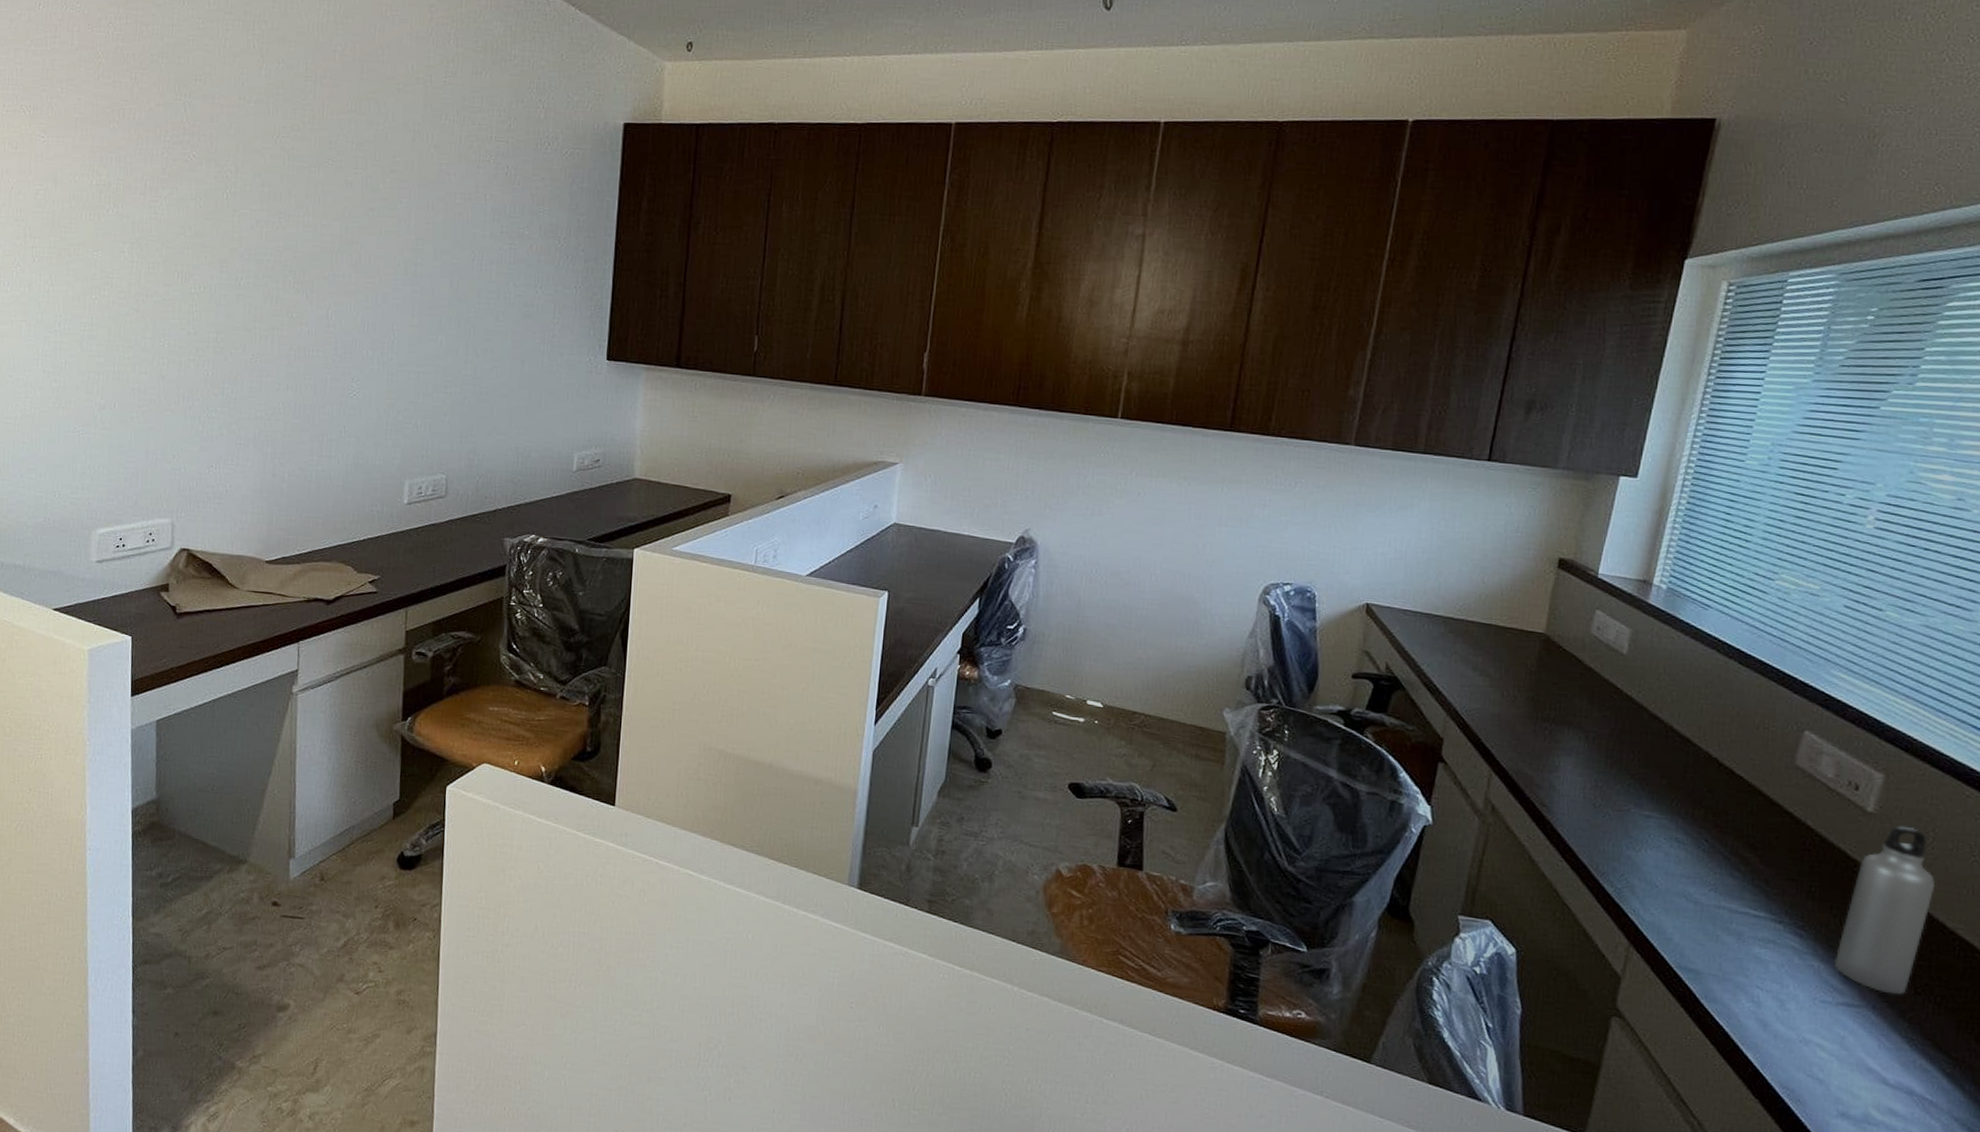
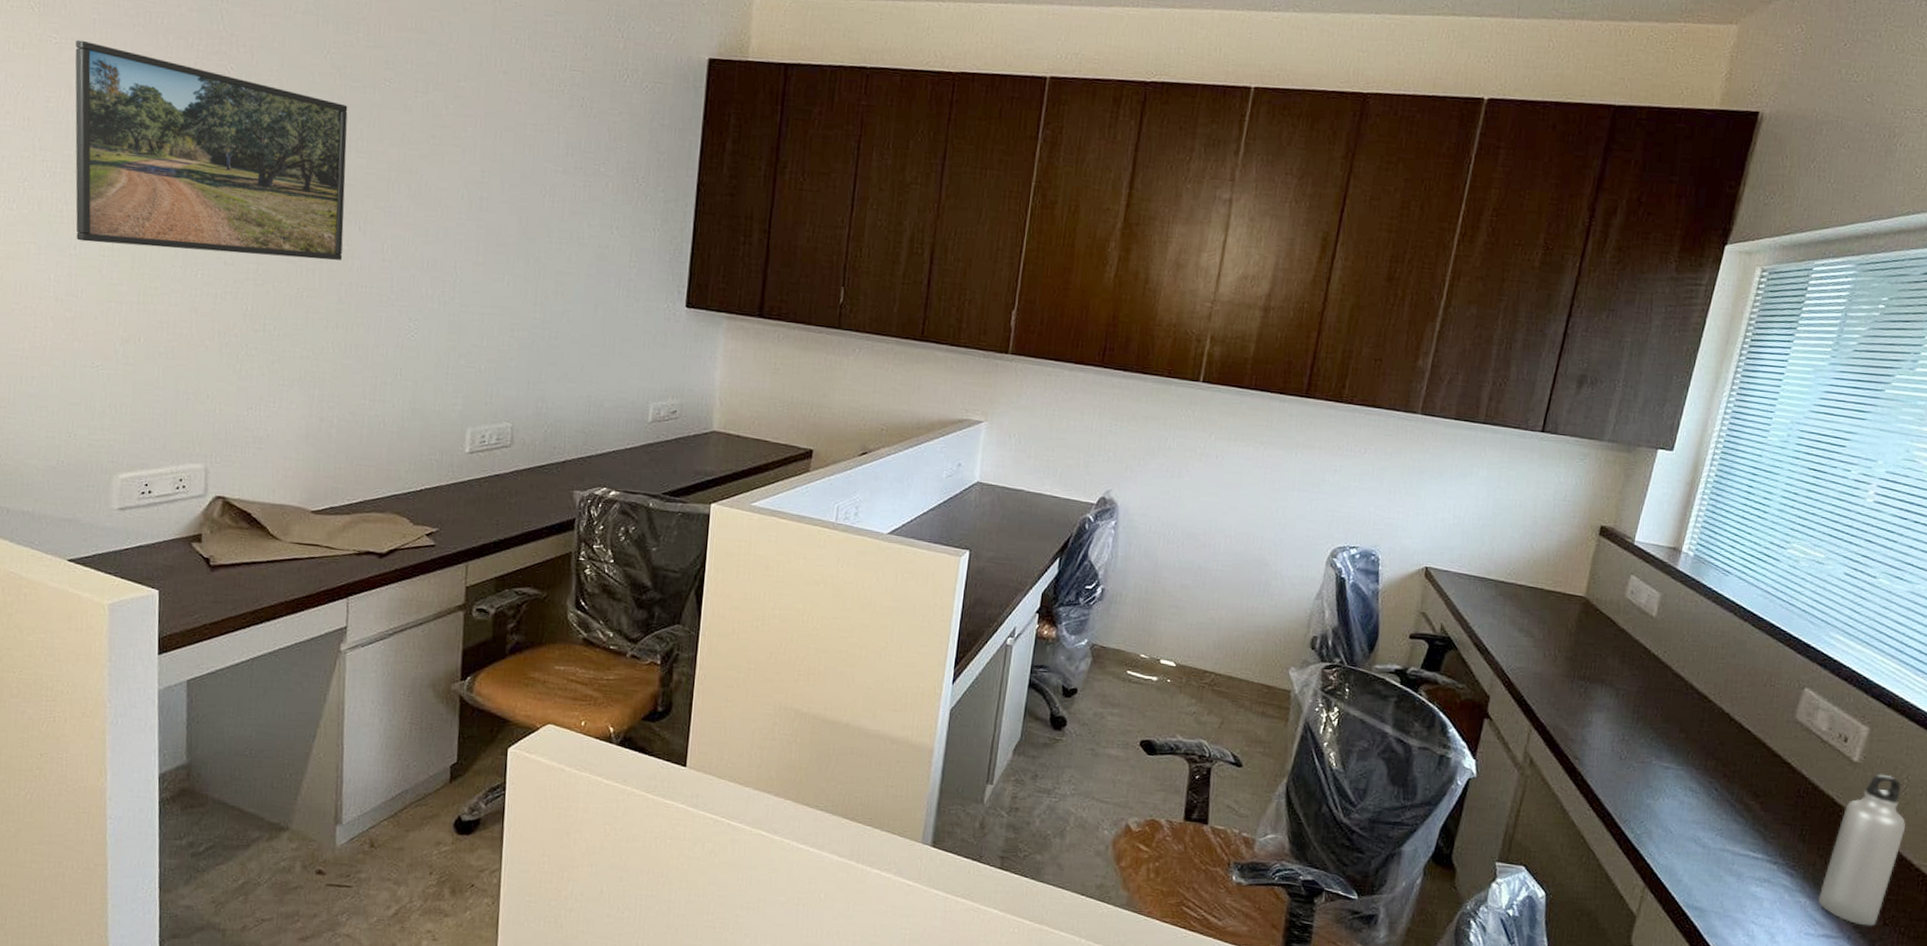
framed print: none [60,137,296,328] -> present [75,40,348,261]

